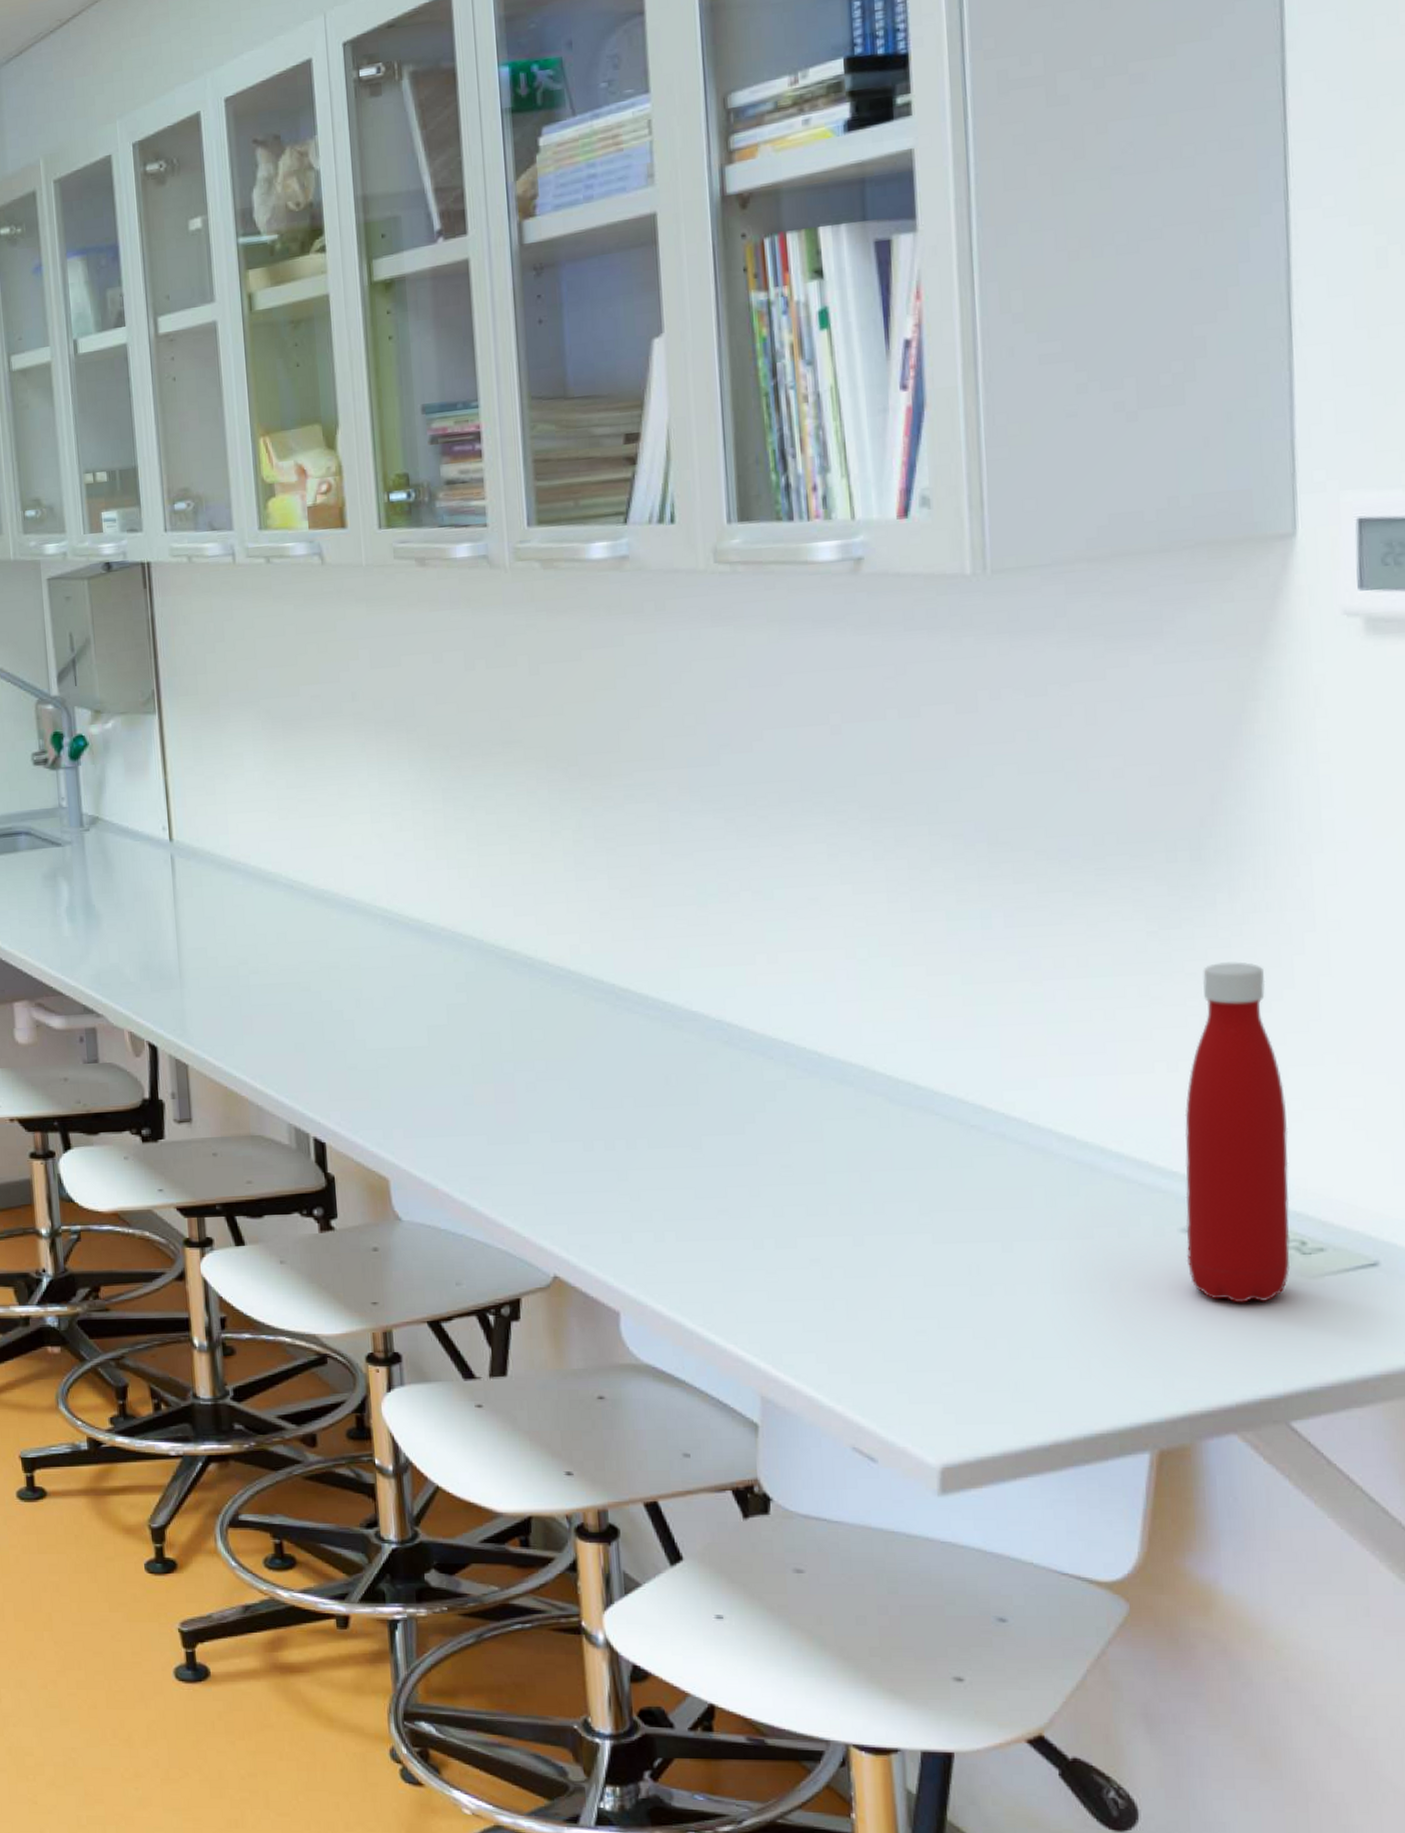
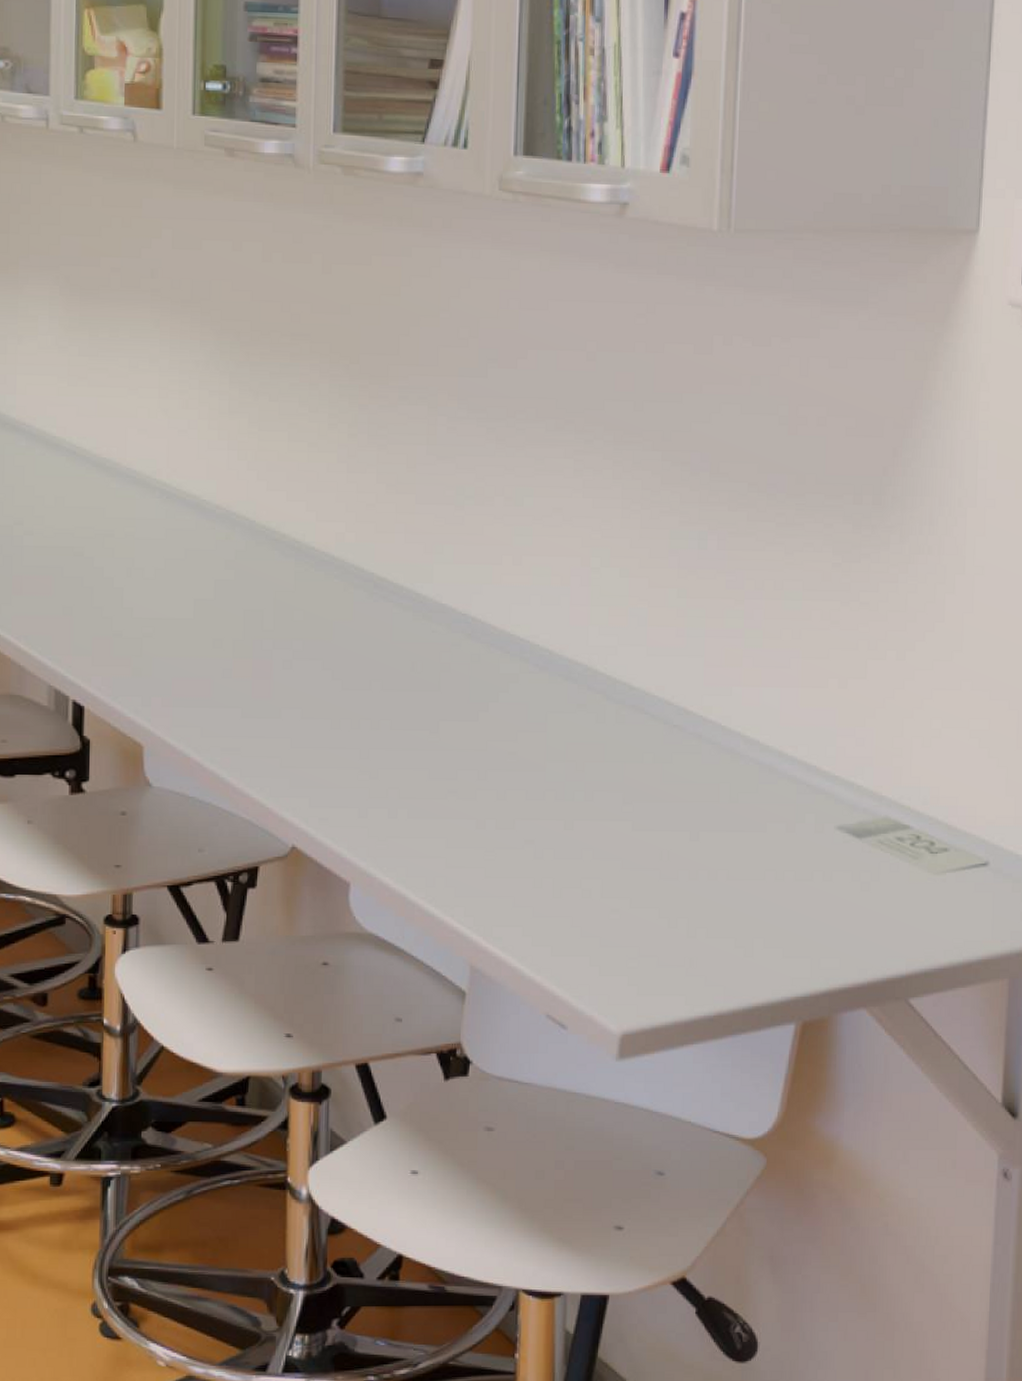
bottle: present [1184,962,1291,1303] -> none [839,595,929,894]

